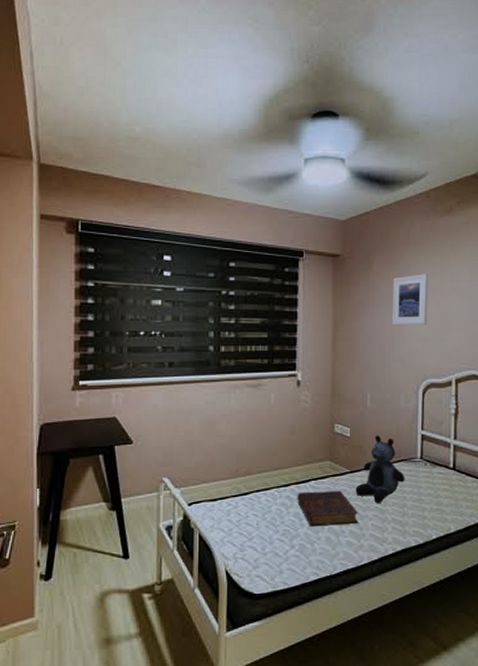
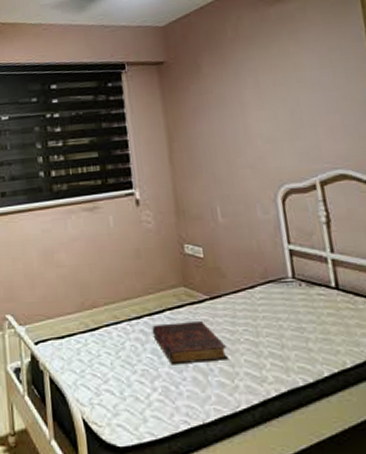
teddy bear: present [355,435,405,503] -> none [218,253,278,334]
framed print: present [392,274,428,326] -> none [227,68,274,129]

